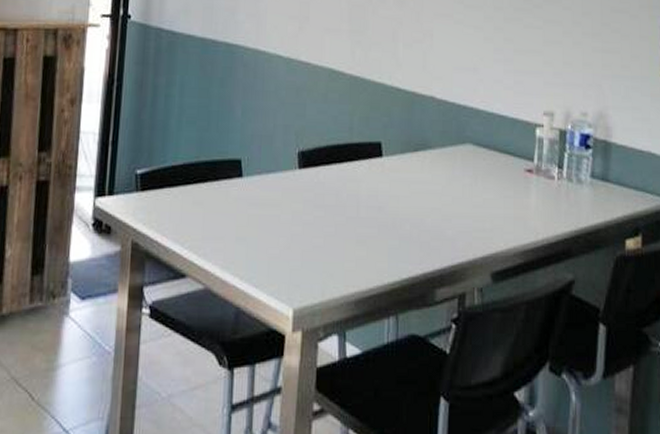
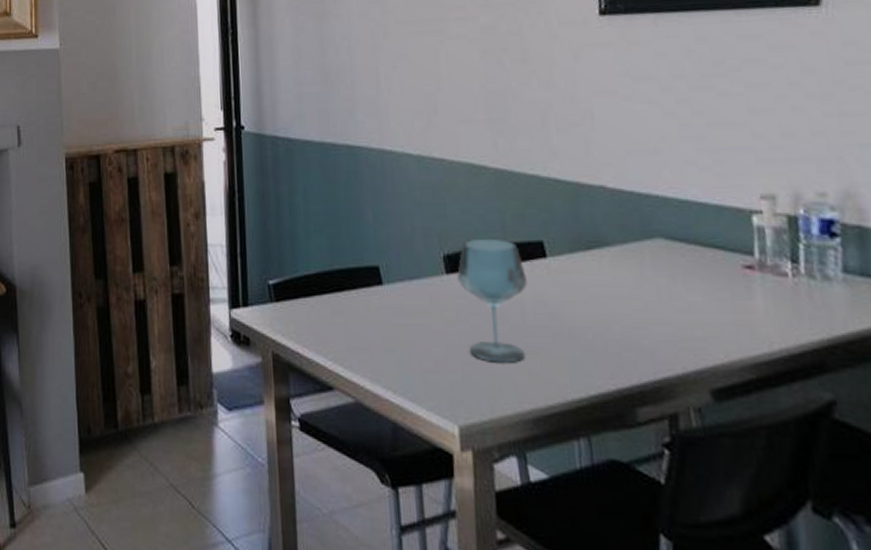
wine glass: none [308,137,364,251] -> present [457,238,527,363]

